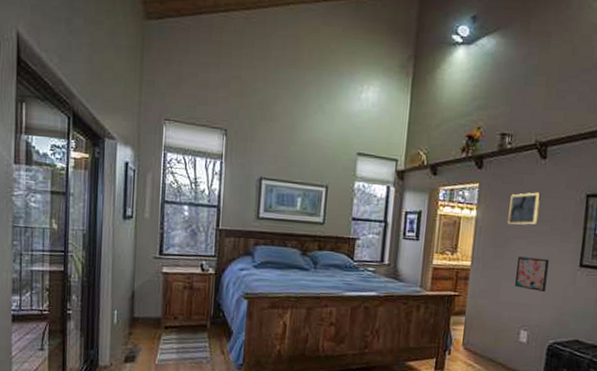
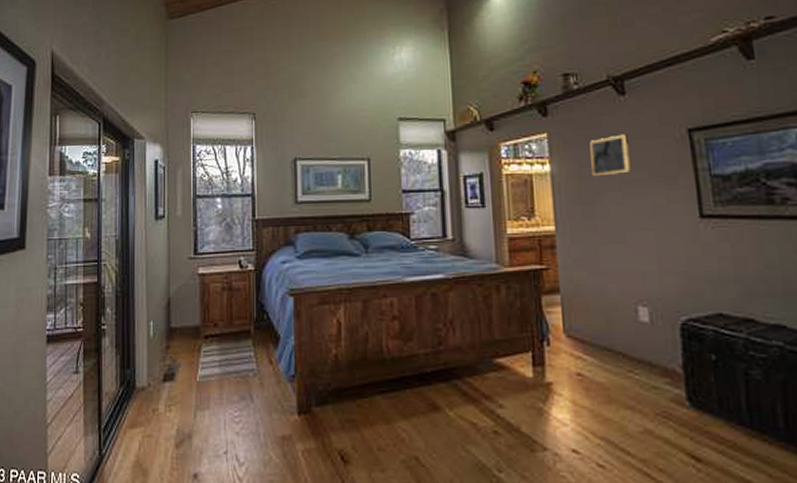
wall art: present [515,256,549,292] -> none [615,212,660,254]

